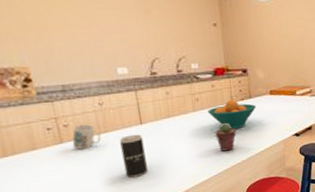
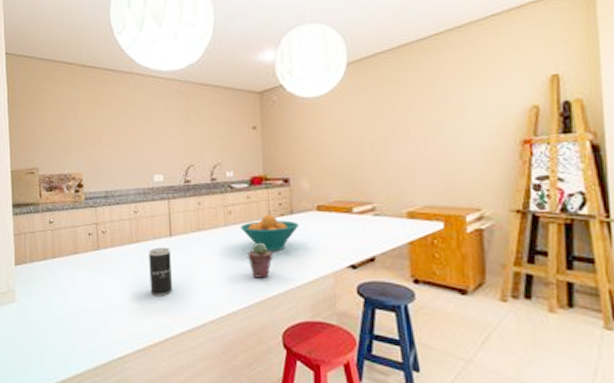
mug: present [72,124,102,150] -> none [107,232,133,259]

